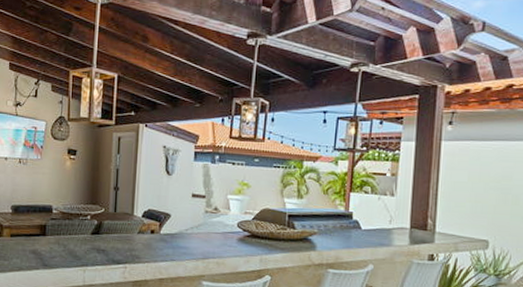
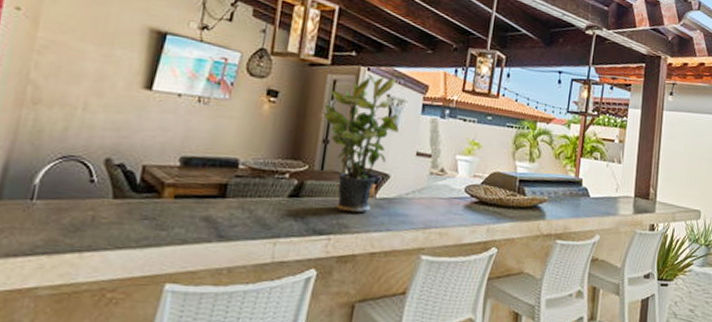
potted plant: none [112,130,175,247] -> present [323,75,399,214]

